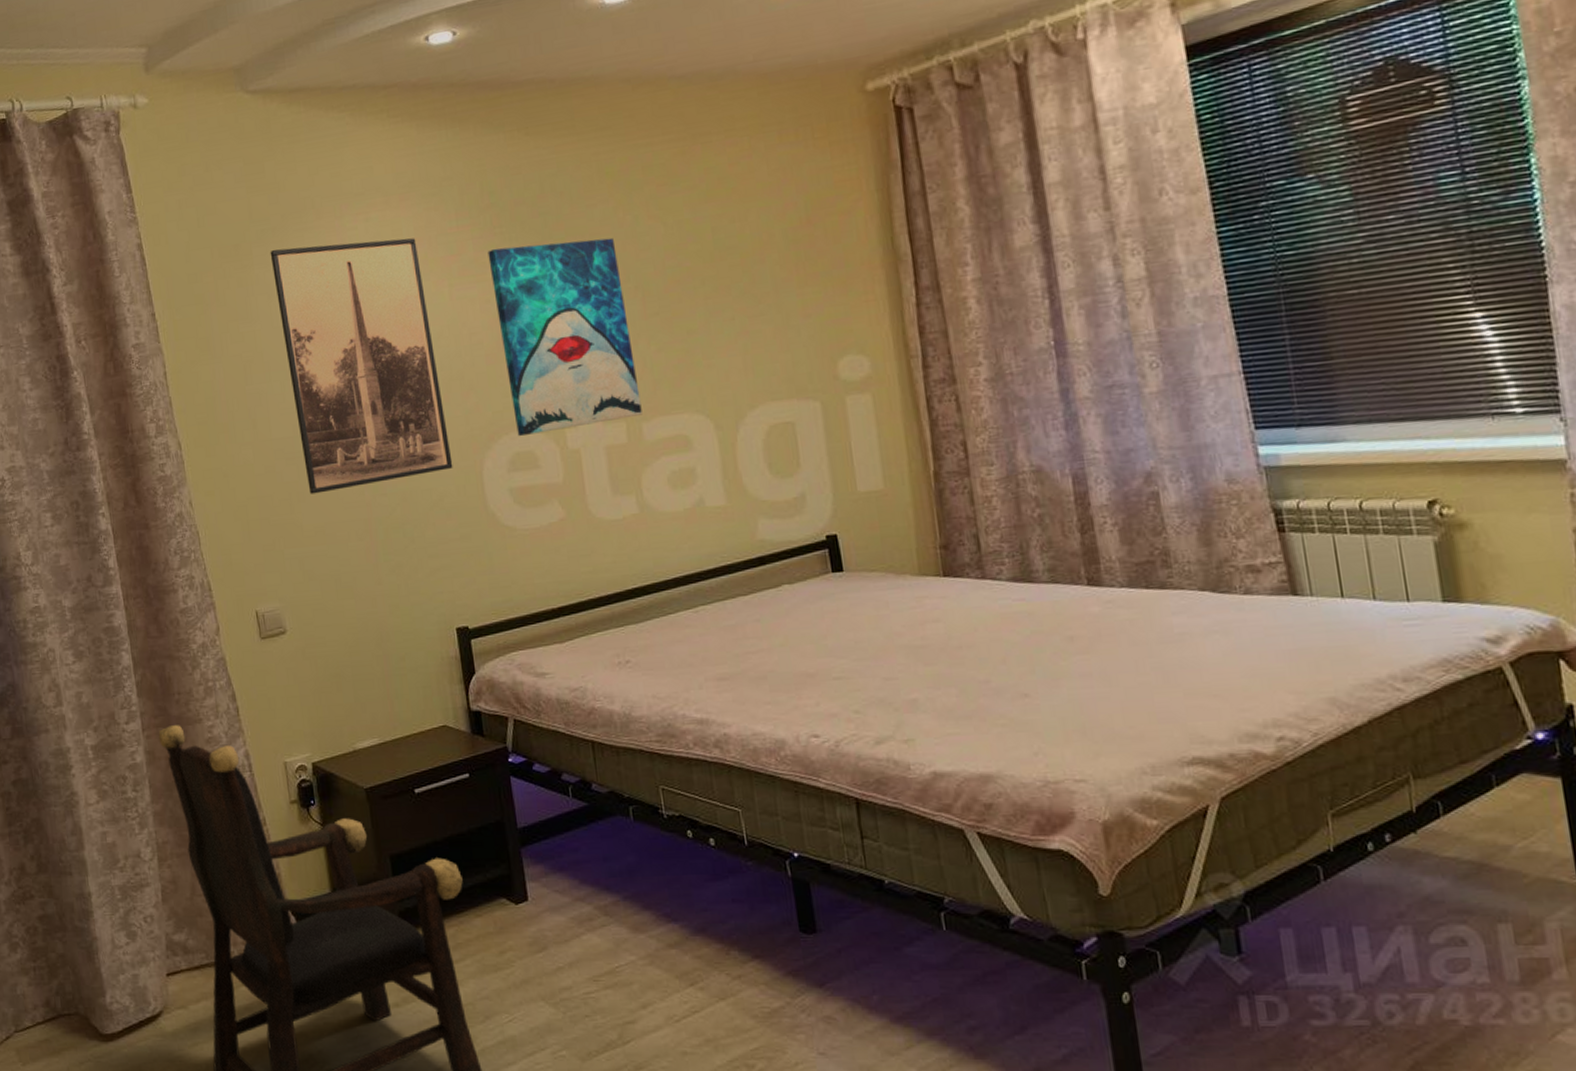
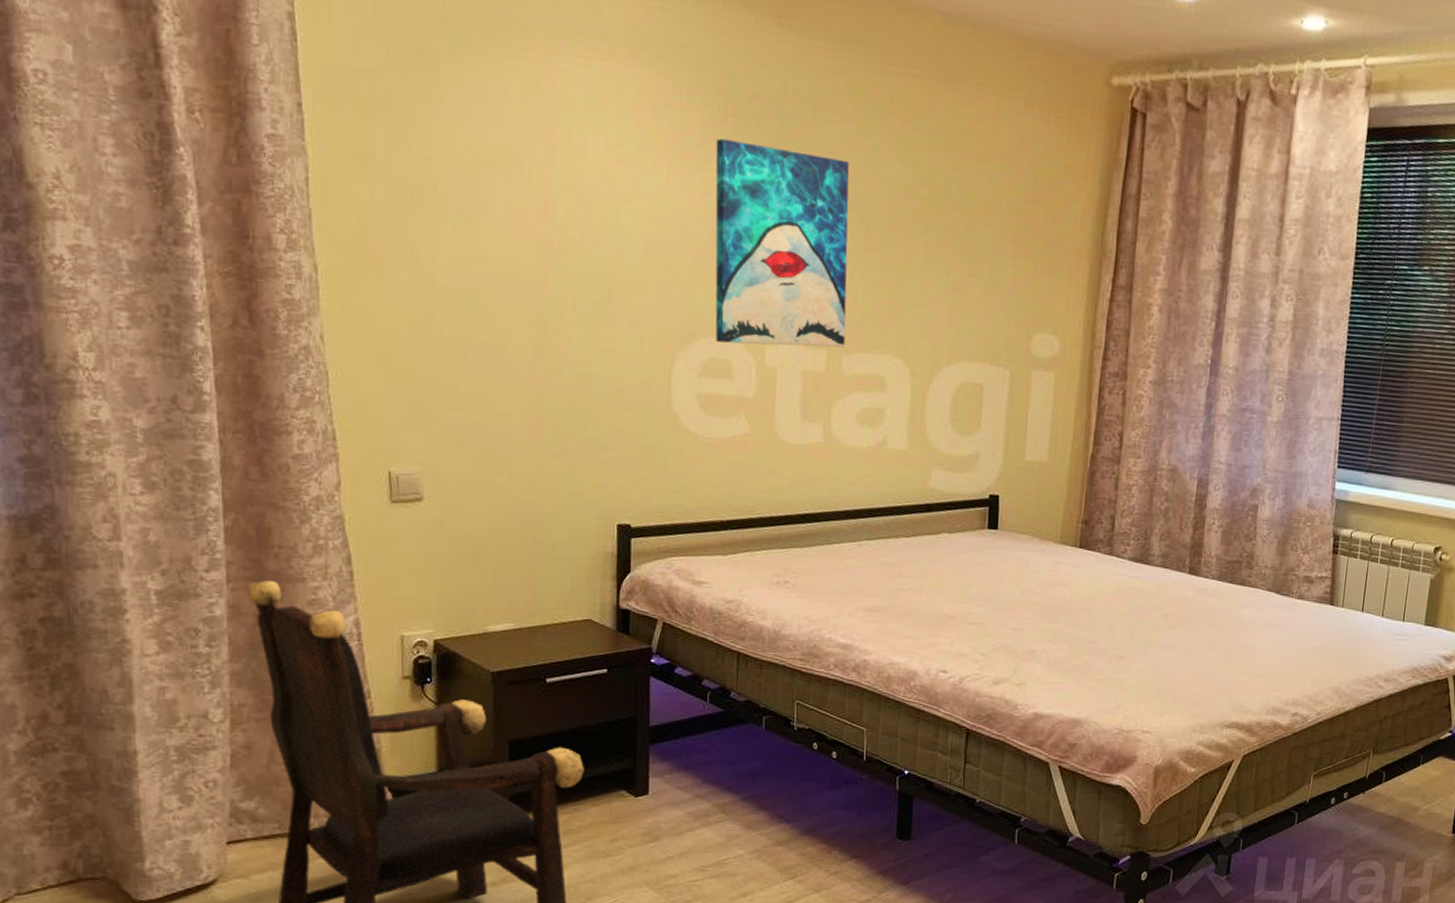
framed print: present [270,238,453,494] -> none [462,68,642,361]

